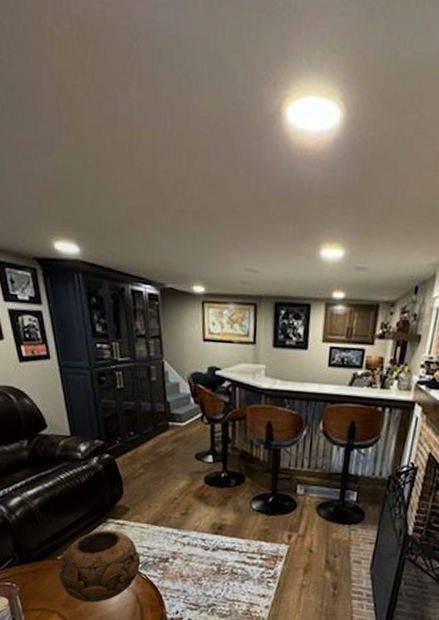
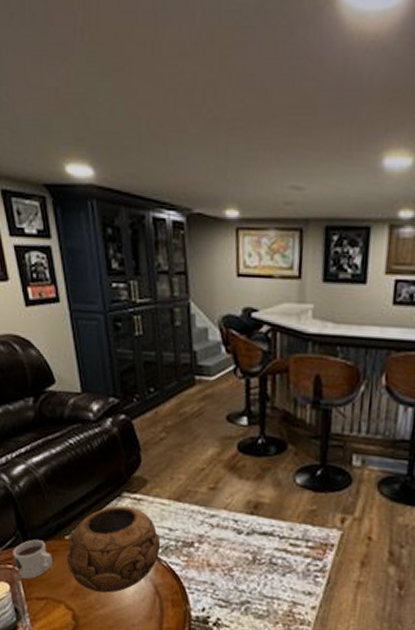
mug: none [10,560,47,594] -> present [13,539,53,580]

